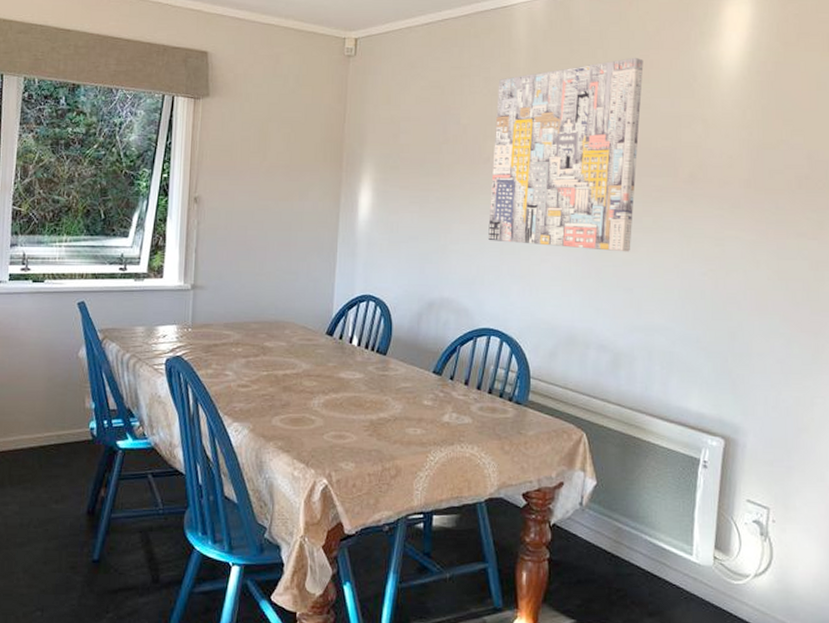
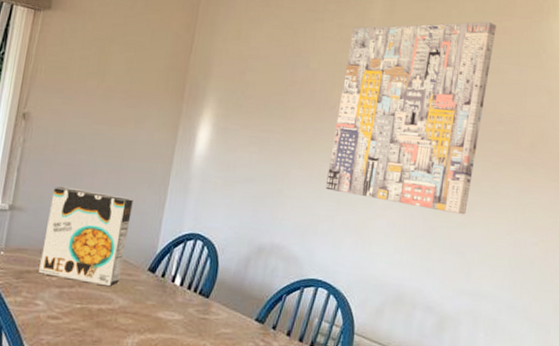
cereal box: none [225,263,305,353] -> present [39,186,133,287]

